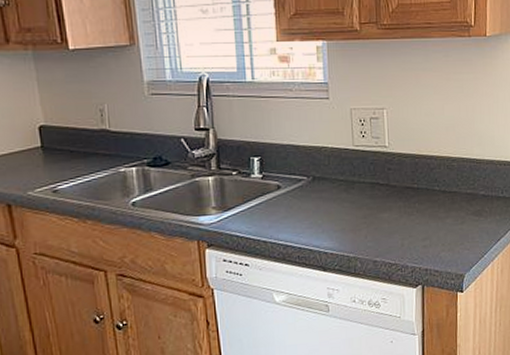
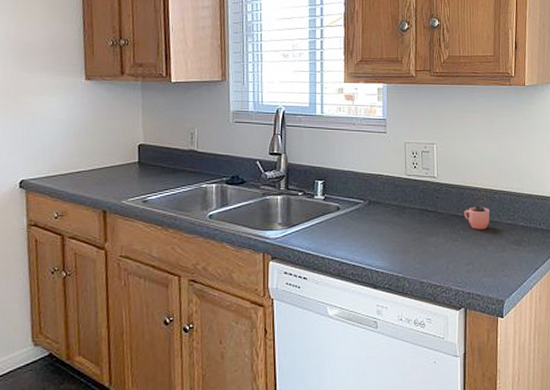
cocoa: none [419,159,448,202] -> present [464,191,490,230]

